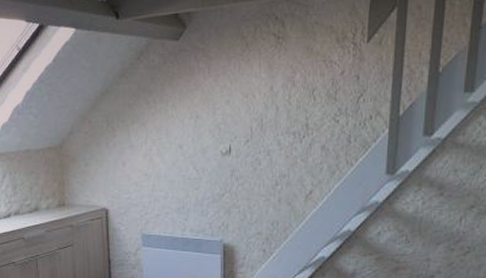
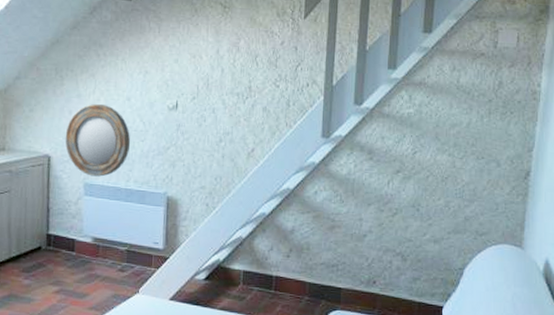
home mirror: none [120,154,185,227] -> present [65,104,131,177]

